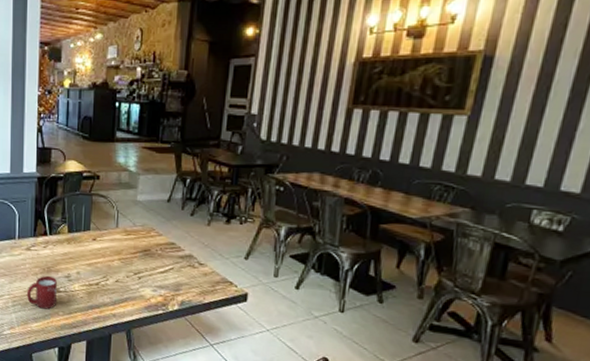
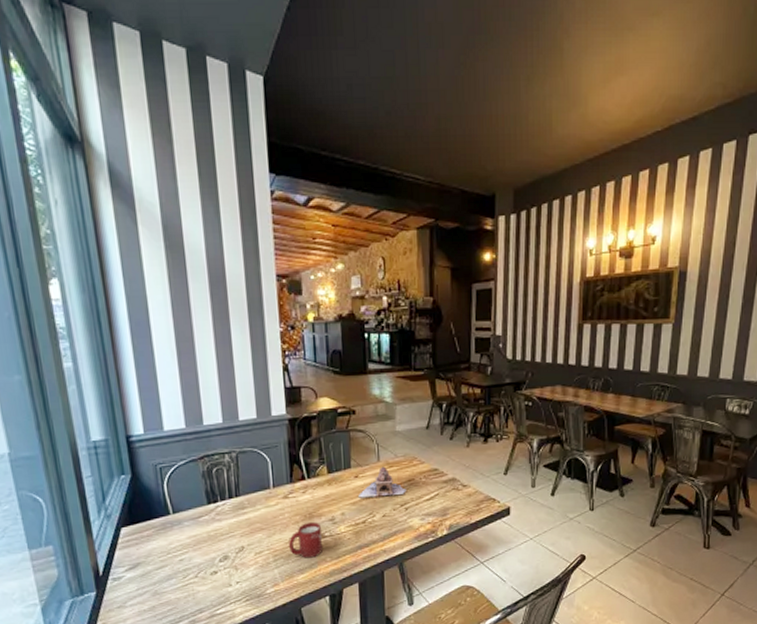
teapot: none [93,233,141,263] -> present [357,466,406,498]

